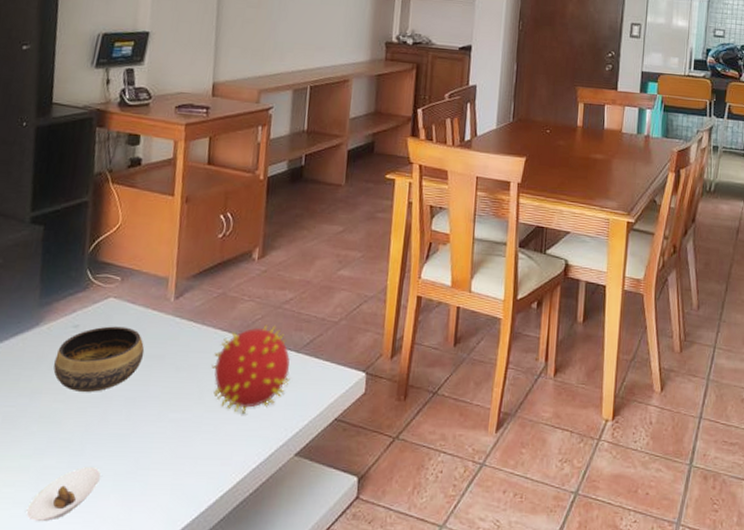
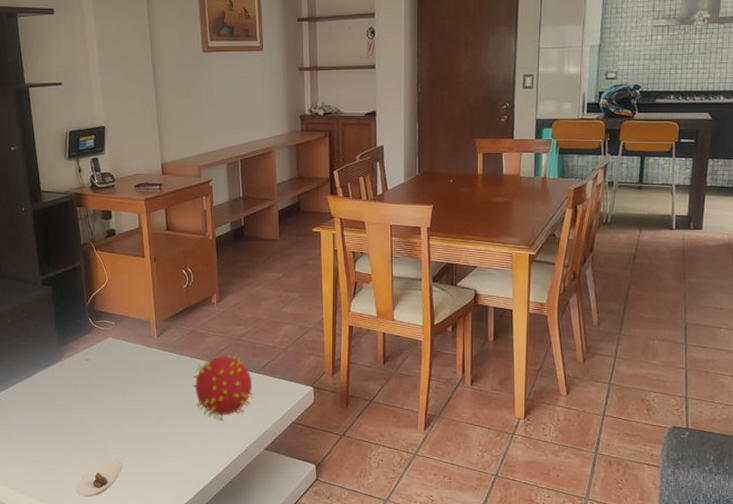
bowl: present [53,326,145,392] -> none [77,359,141,407]

